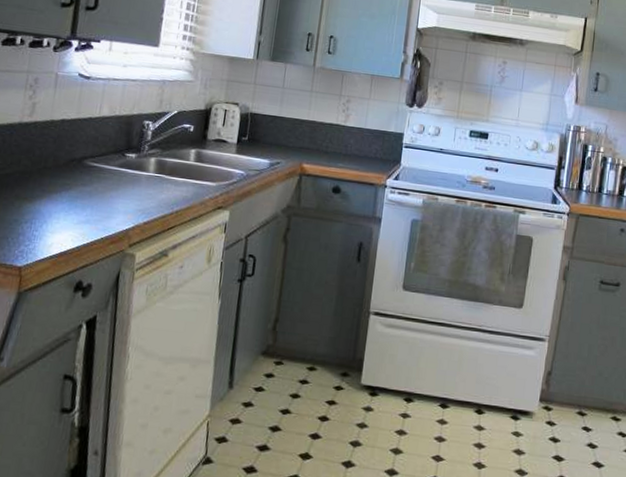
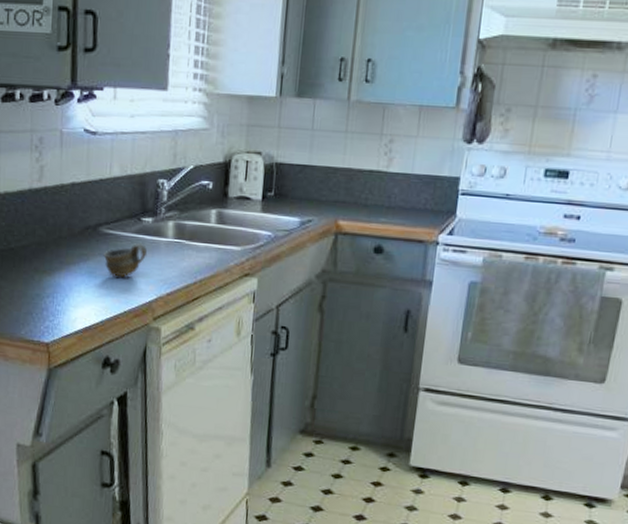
cup: none [85,175,129,207] -> present [103,242,148,278]

